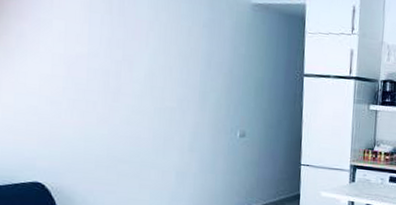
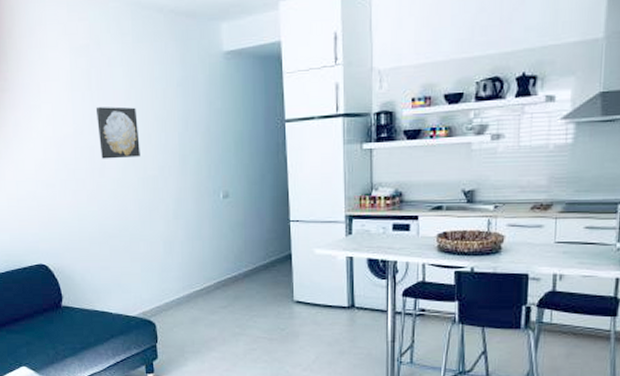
wall art: none [114,33,160,87] -> present [95,106,140,159]

